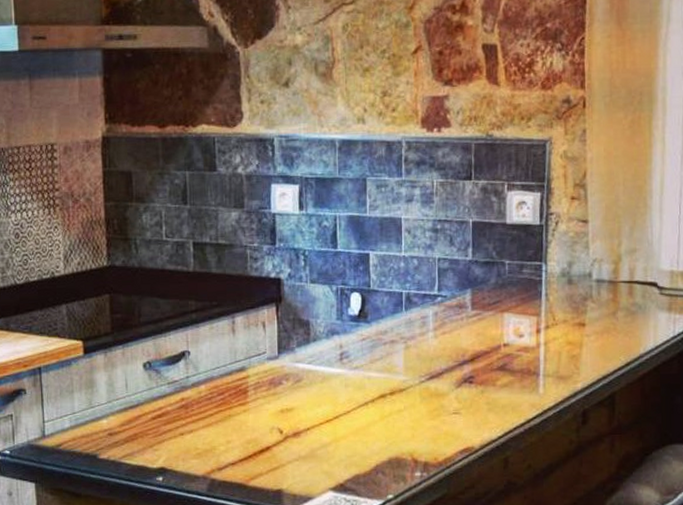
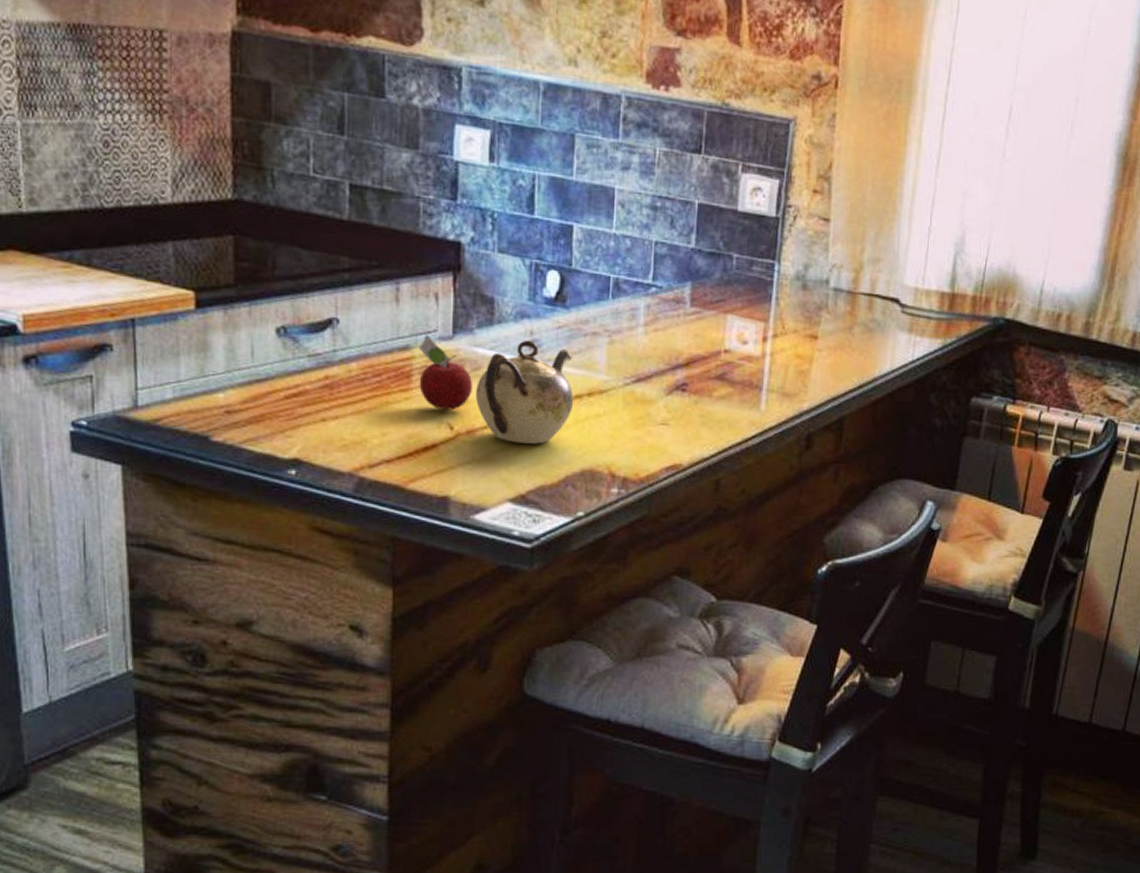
fruit: none [252,356,297,418] -> present [418,334,473,411]
teapot: none [298,352,379,440] -> present [475,340,574,444]

